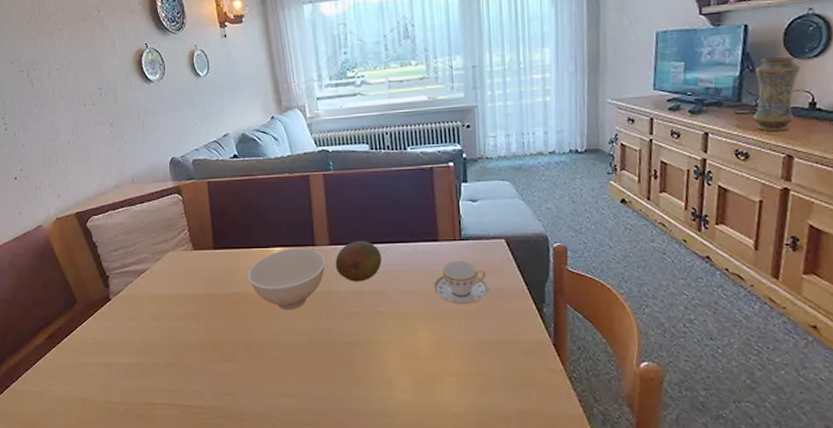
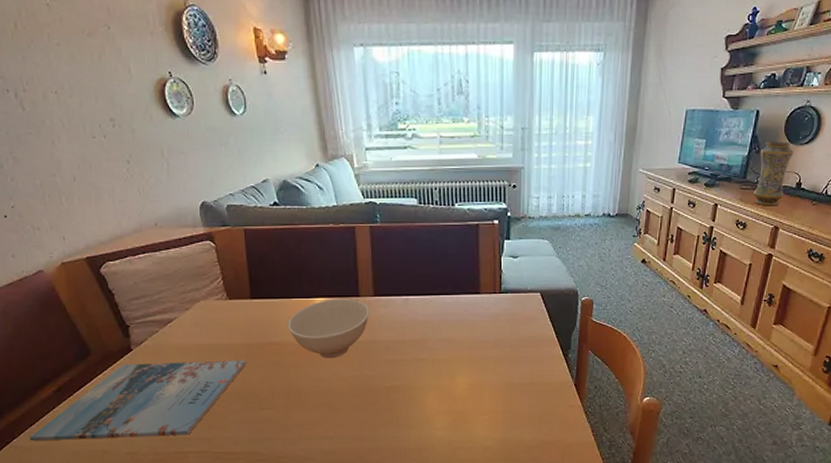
magazine: none [25,310,211,387] -> present [30,360,247,442]
fruit: present [335,240,382,282] -> none [379,291,425,331]
teacup: present [433,260,490,305] -> none [472,311,524,352]

